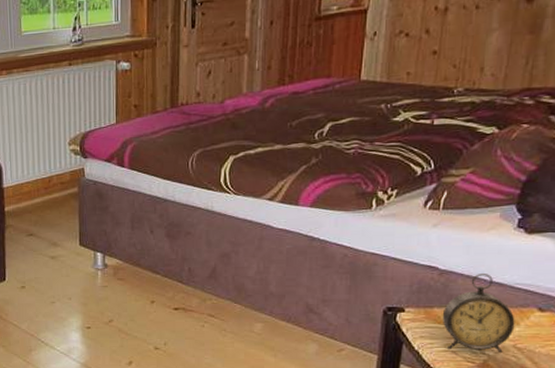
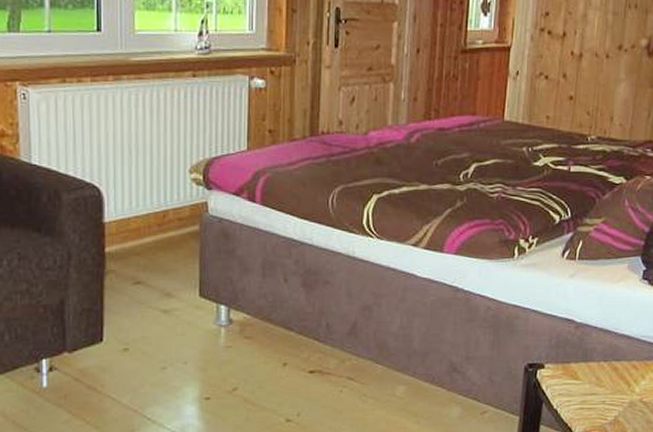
alarm clock: present [442,274,515,354] -> none [578,326,641,409]

